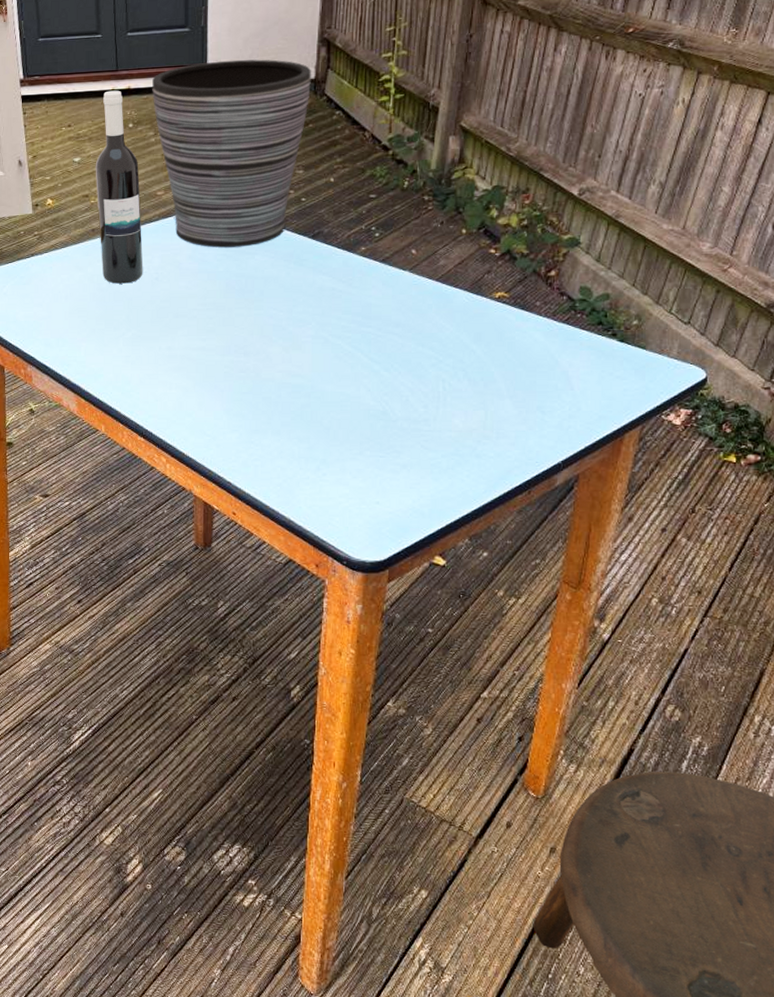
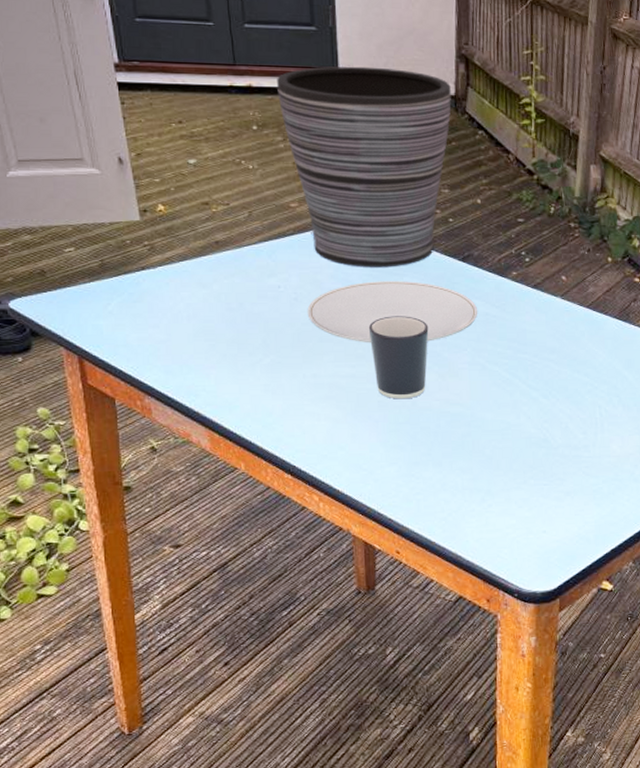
wine bottle: present [95,90,144,284] -> none [215,86,280,304]
plate: none [166,259,325,319] -> present [307,281,478,344]
mug: none [219,292,276,371] -> present [368,316,429,399]

